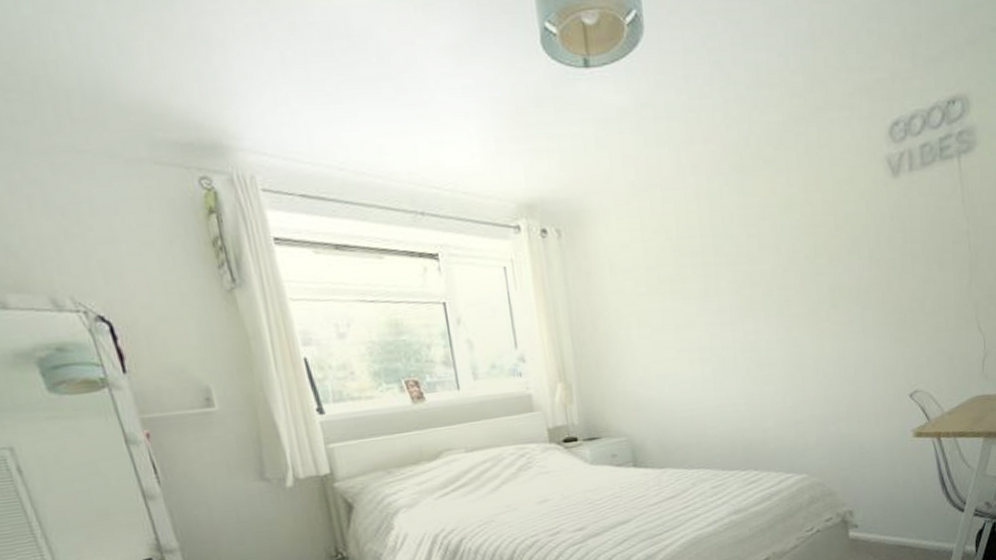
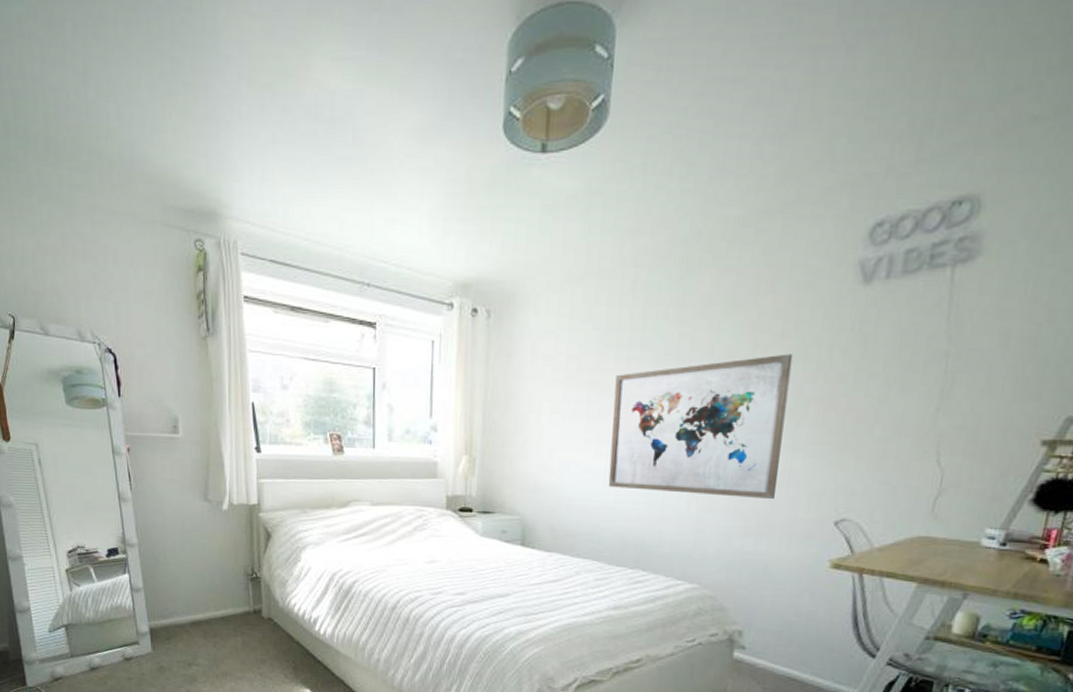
wall art: none [696,245,858,394] -> present [608,354,793,500]

